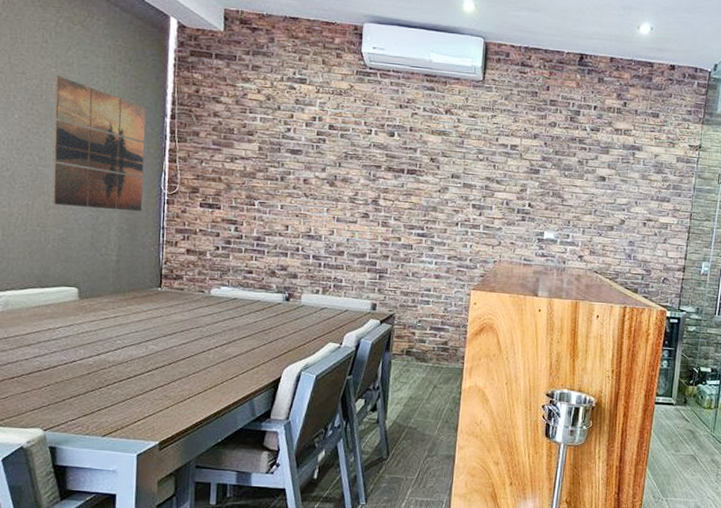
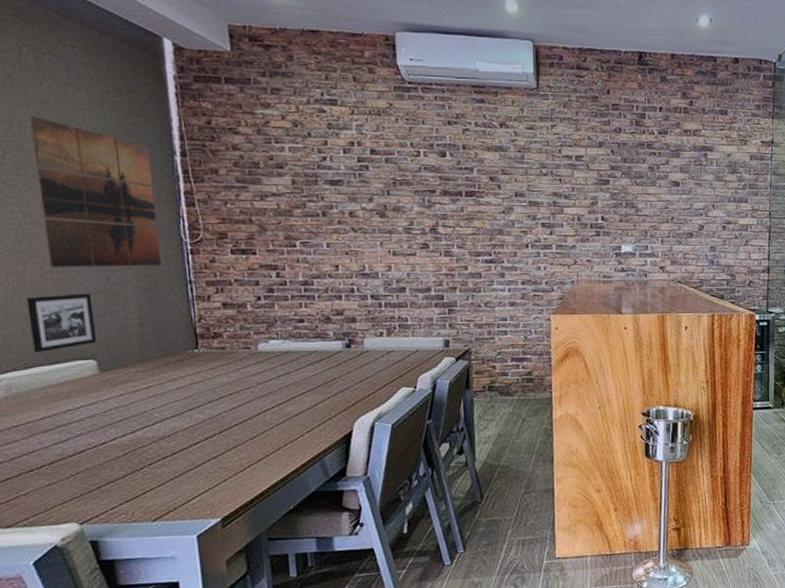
picture frame: none [30,228,82,277] -> present [26,293,96,353]

